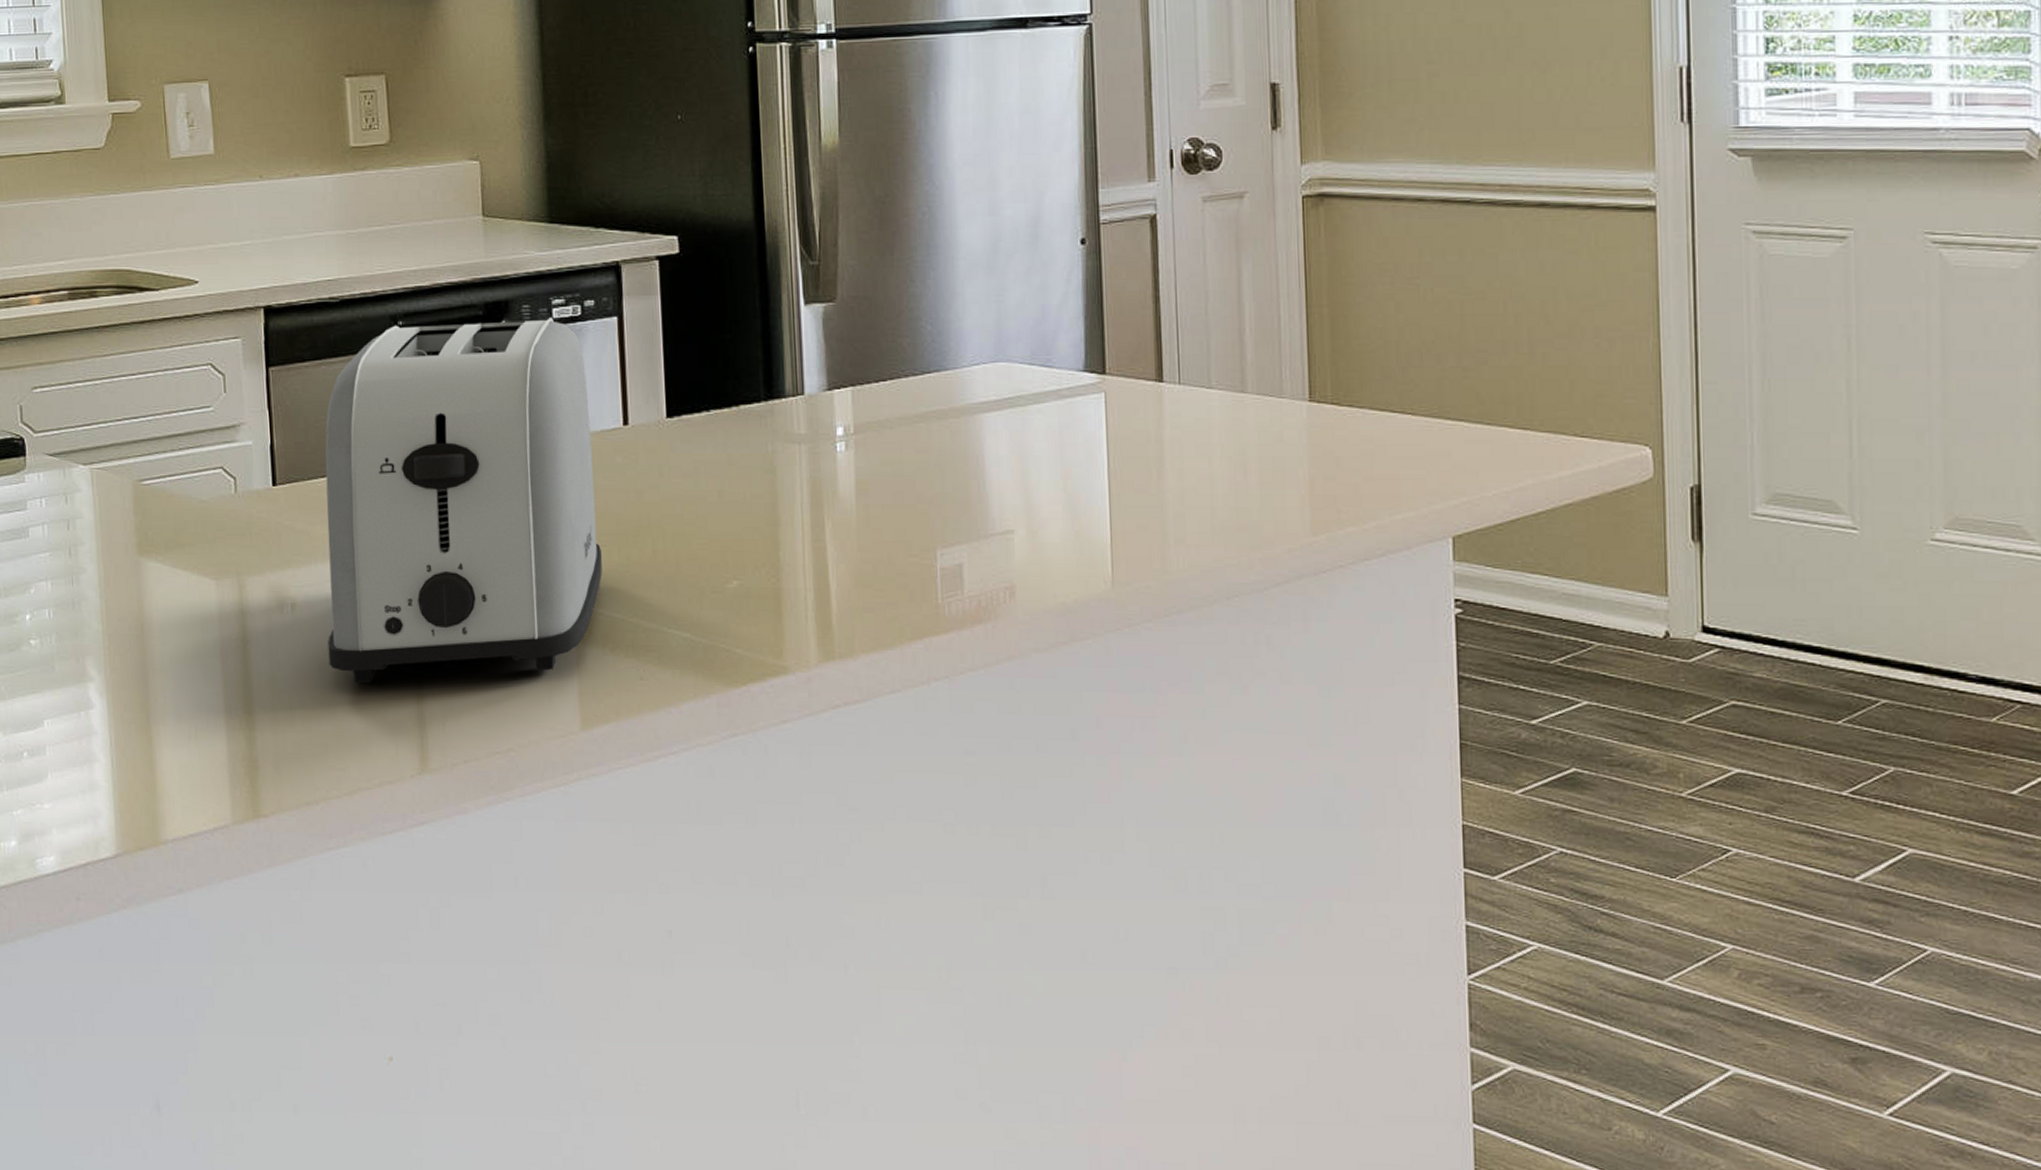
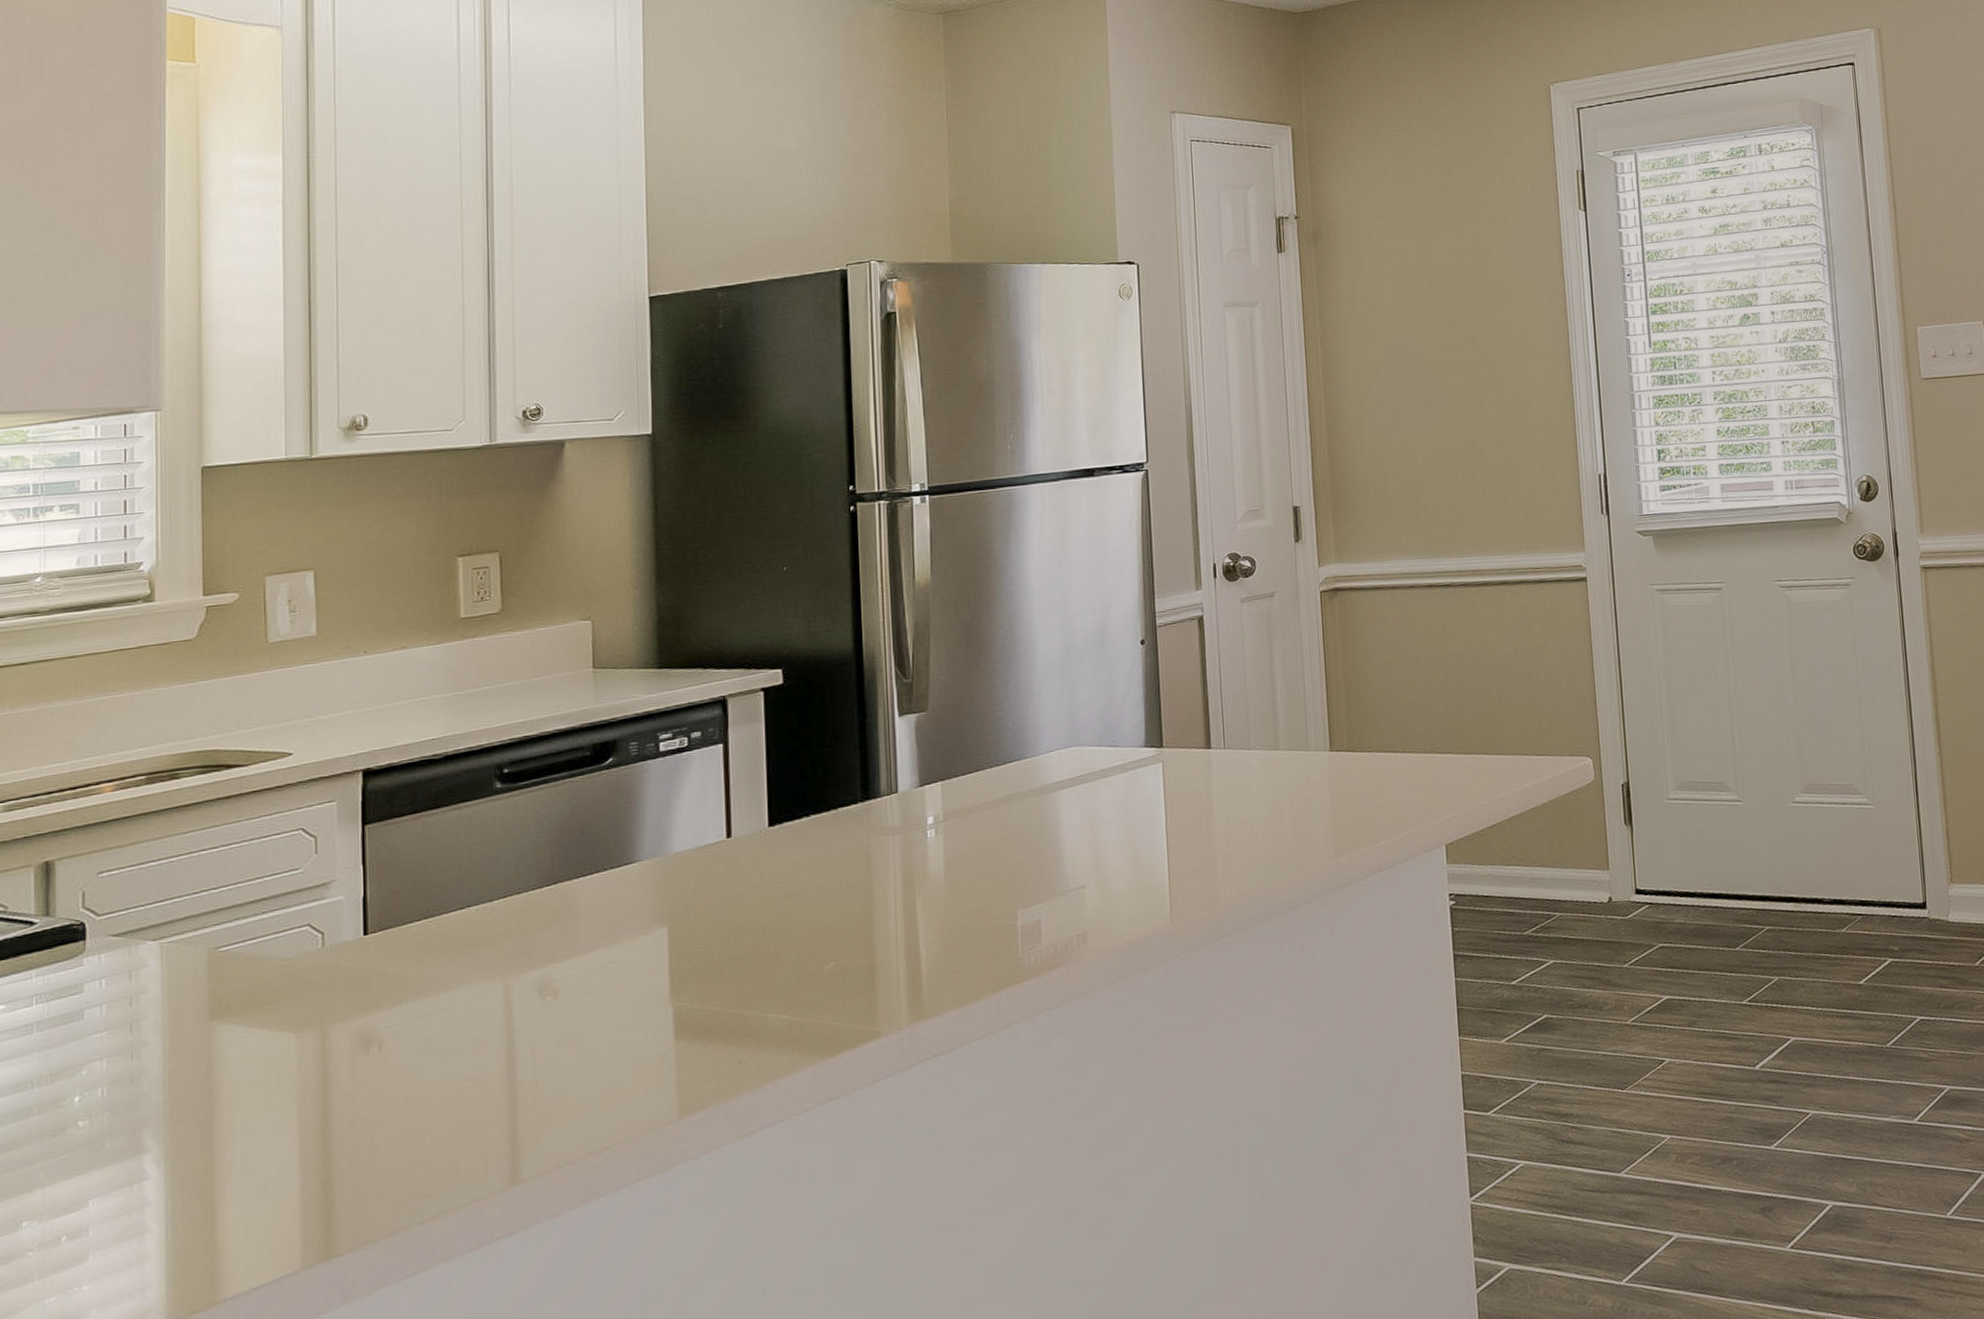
toaster: present [325,318,603,684] -> none [416,751,703,1111]

